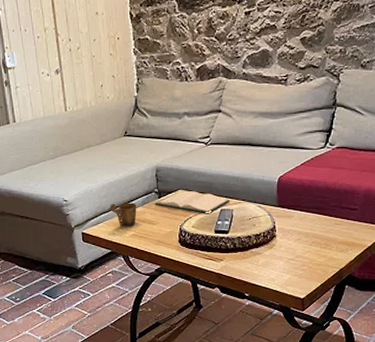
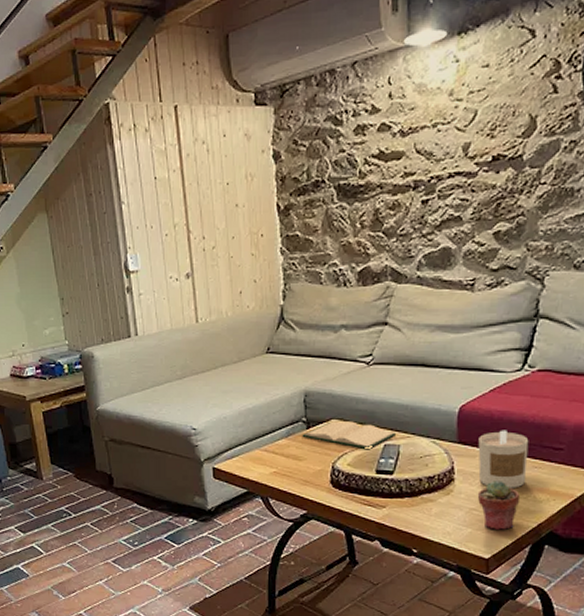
mug: present [110,203,137,226] -> none [247,433,280,461]
candle: none [293,195,332,241] -> present [478,430,529,488]
potted succulent: none [294,236,326,275] -> present [477,481,521,530]

